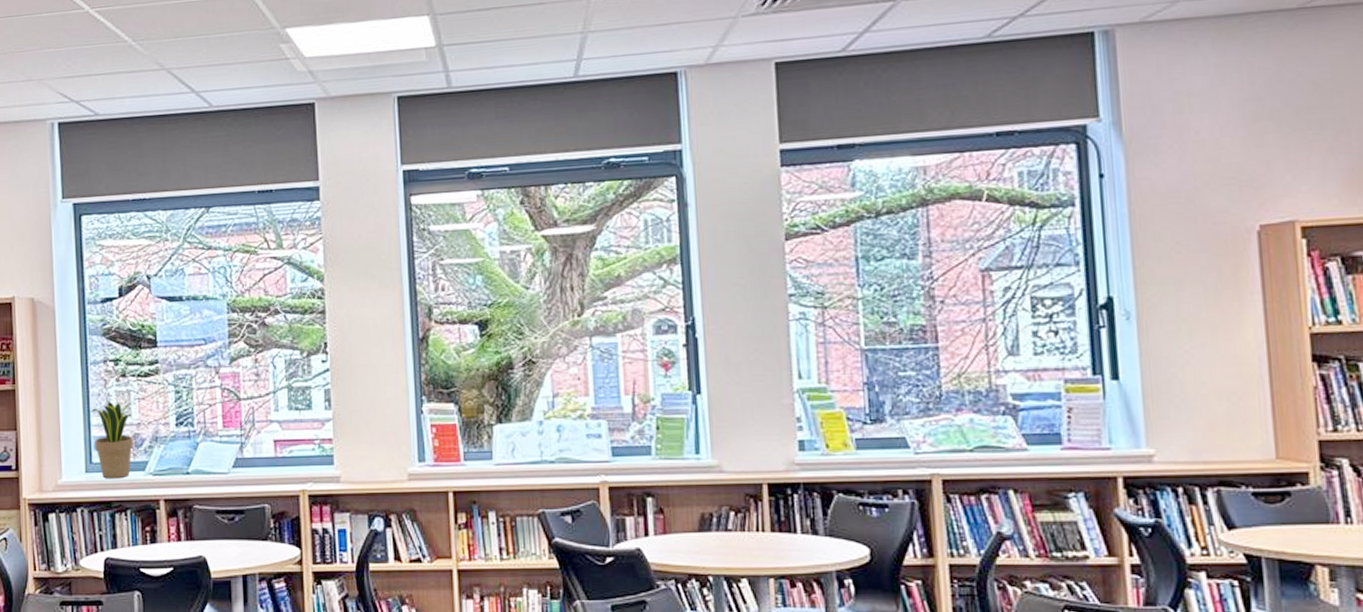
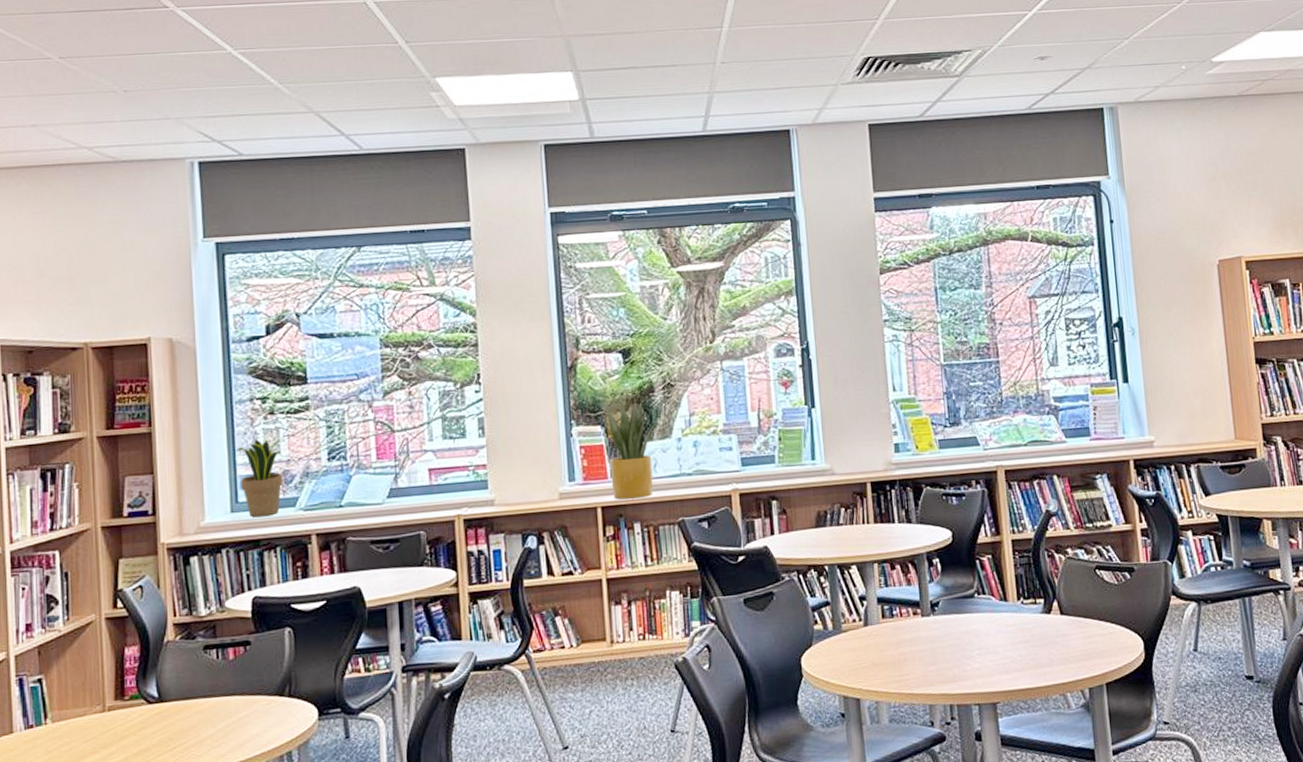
planter: none [458,375,512,485] -> present [605,398,654,500]

